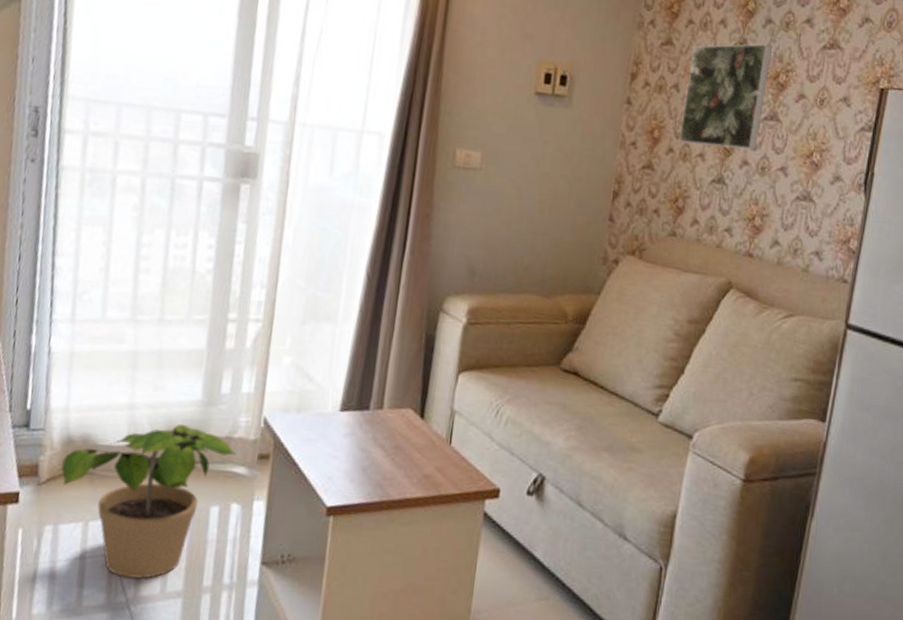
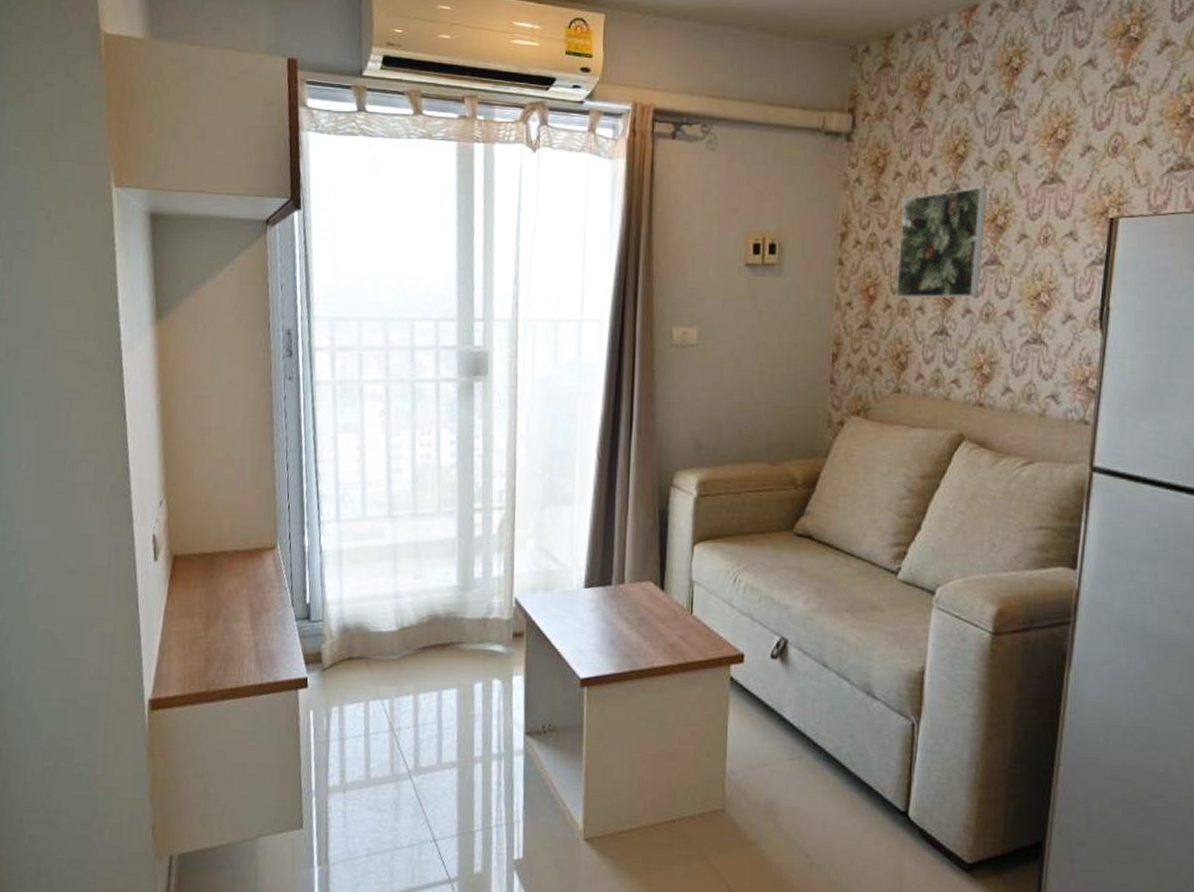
potted plant: present [61,423,236,579] -> none [341,608,493,752]

